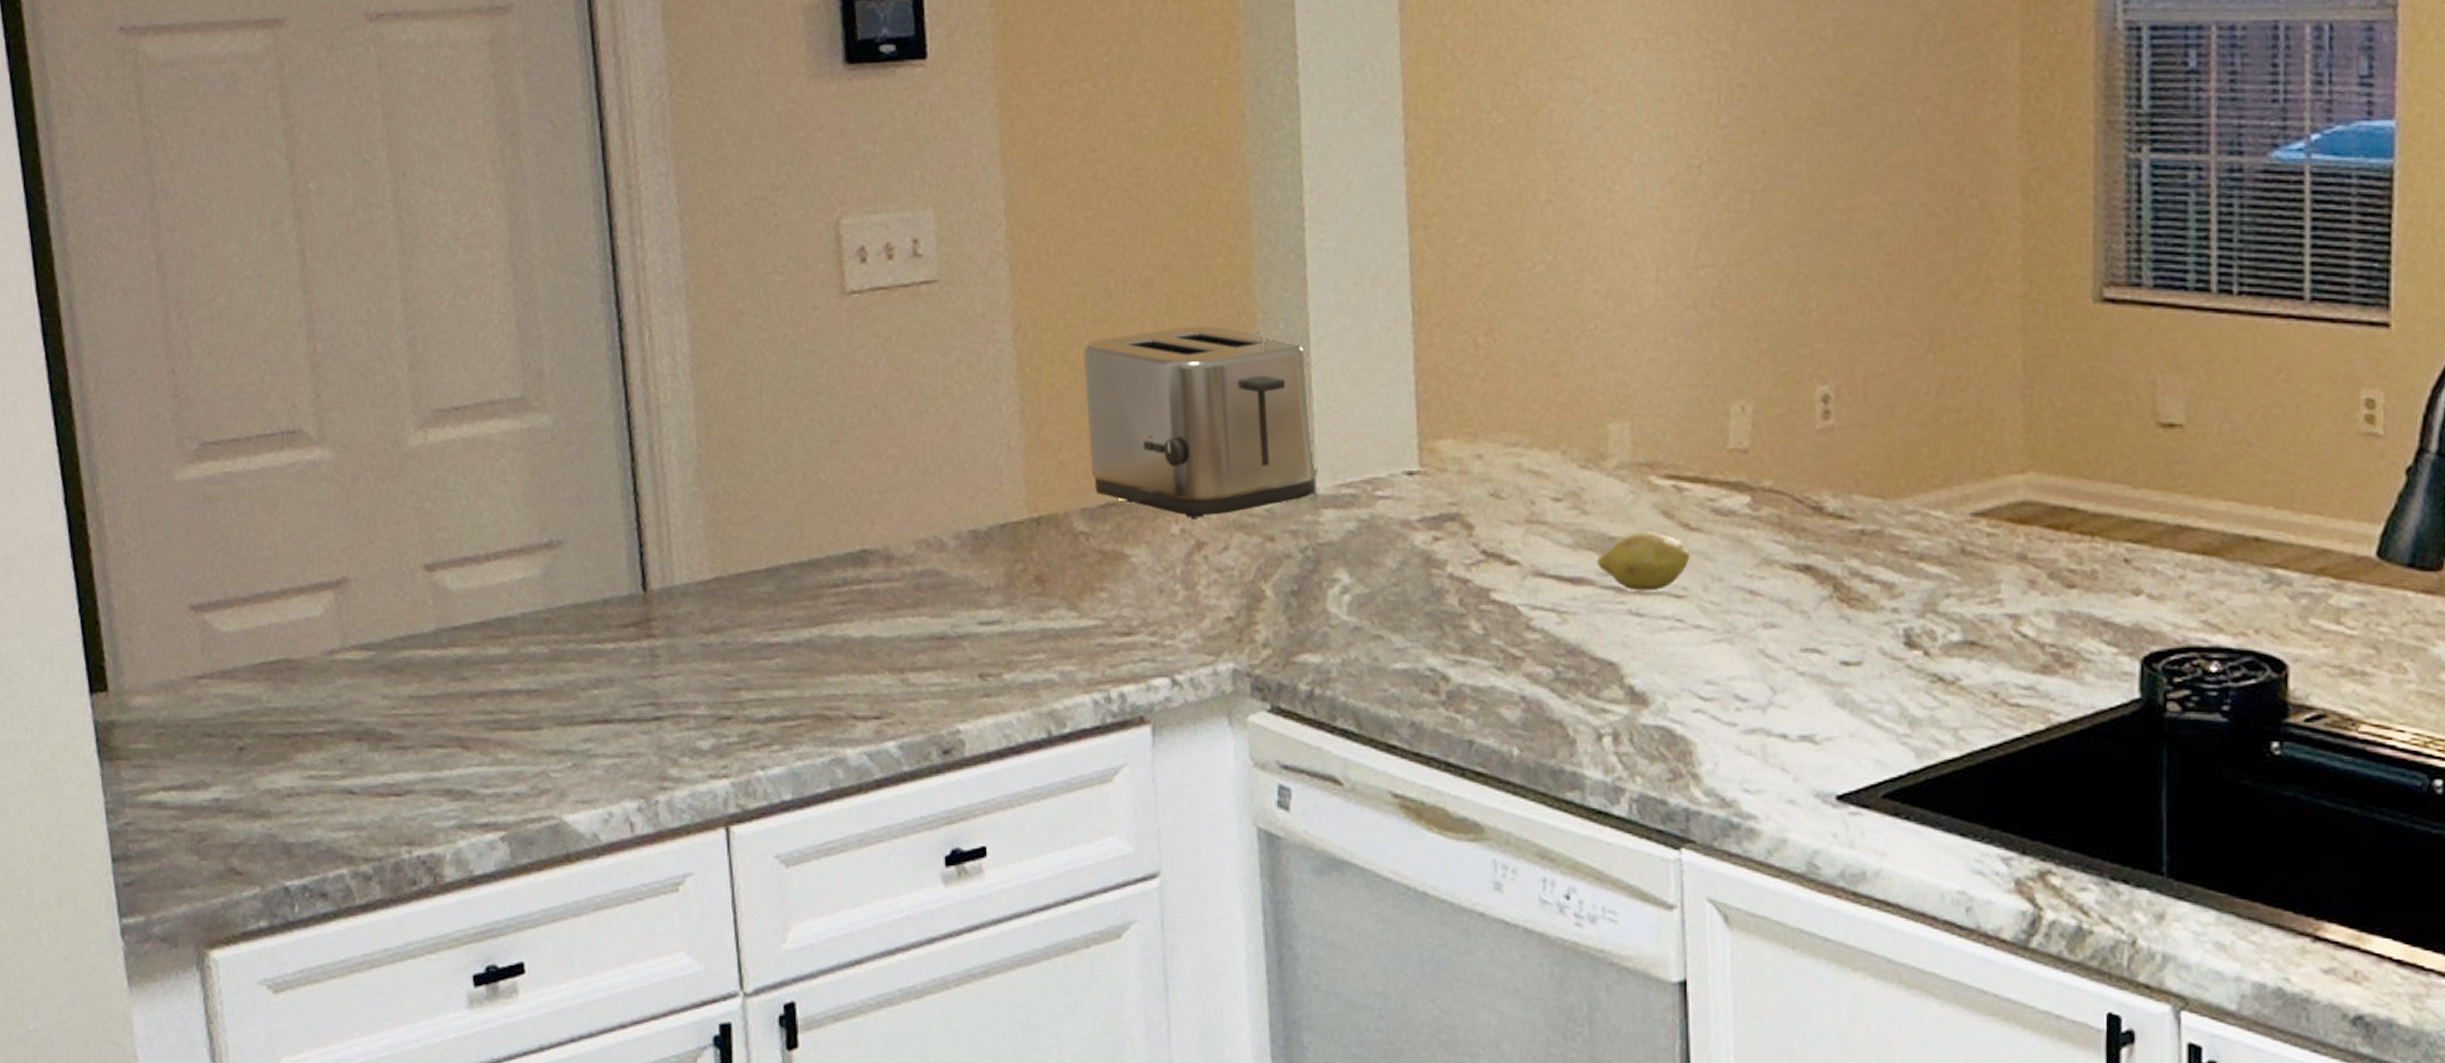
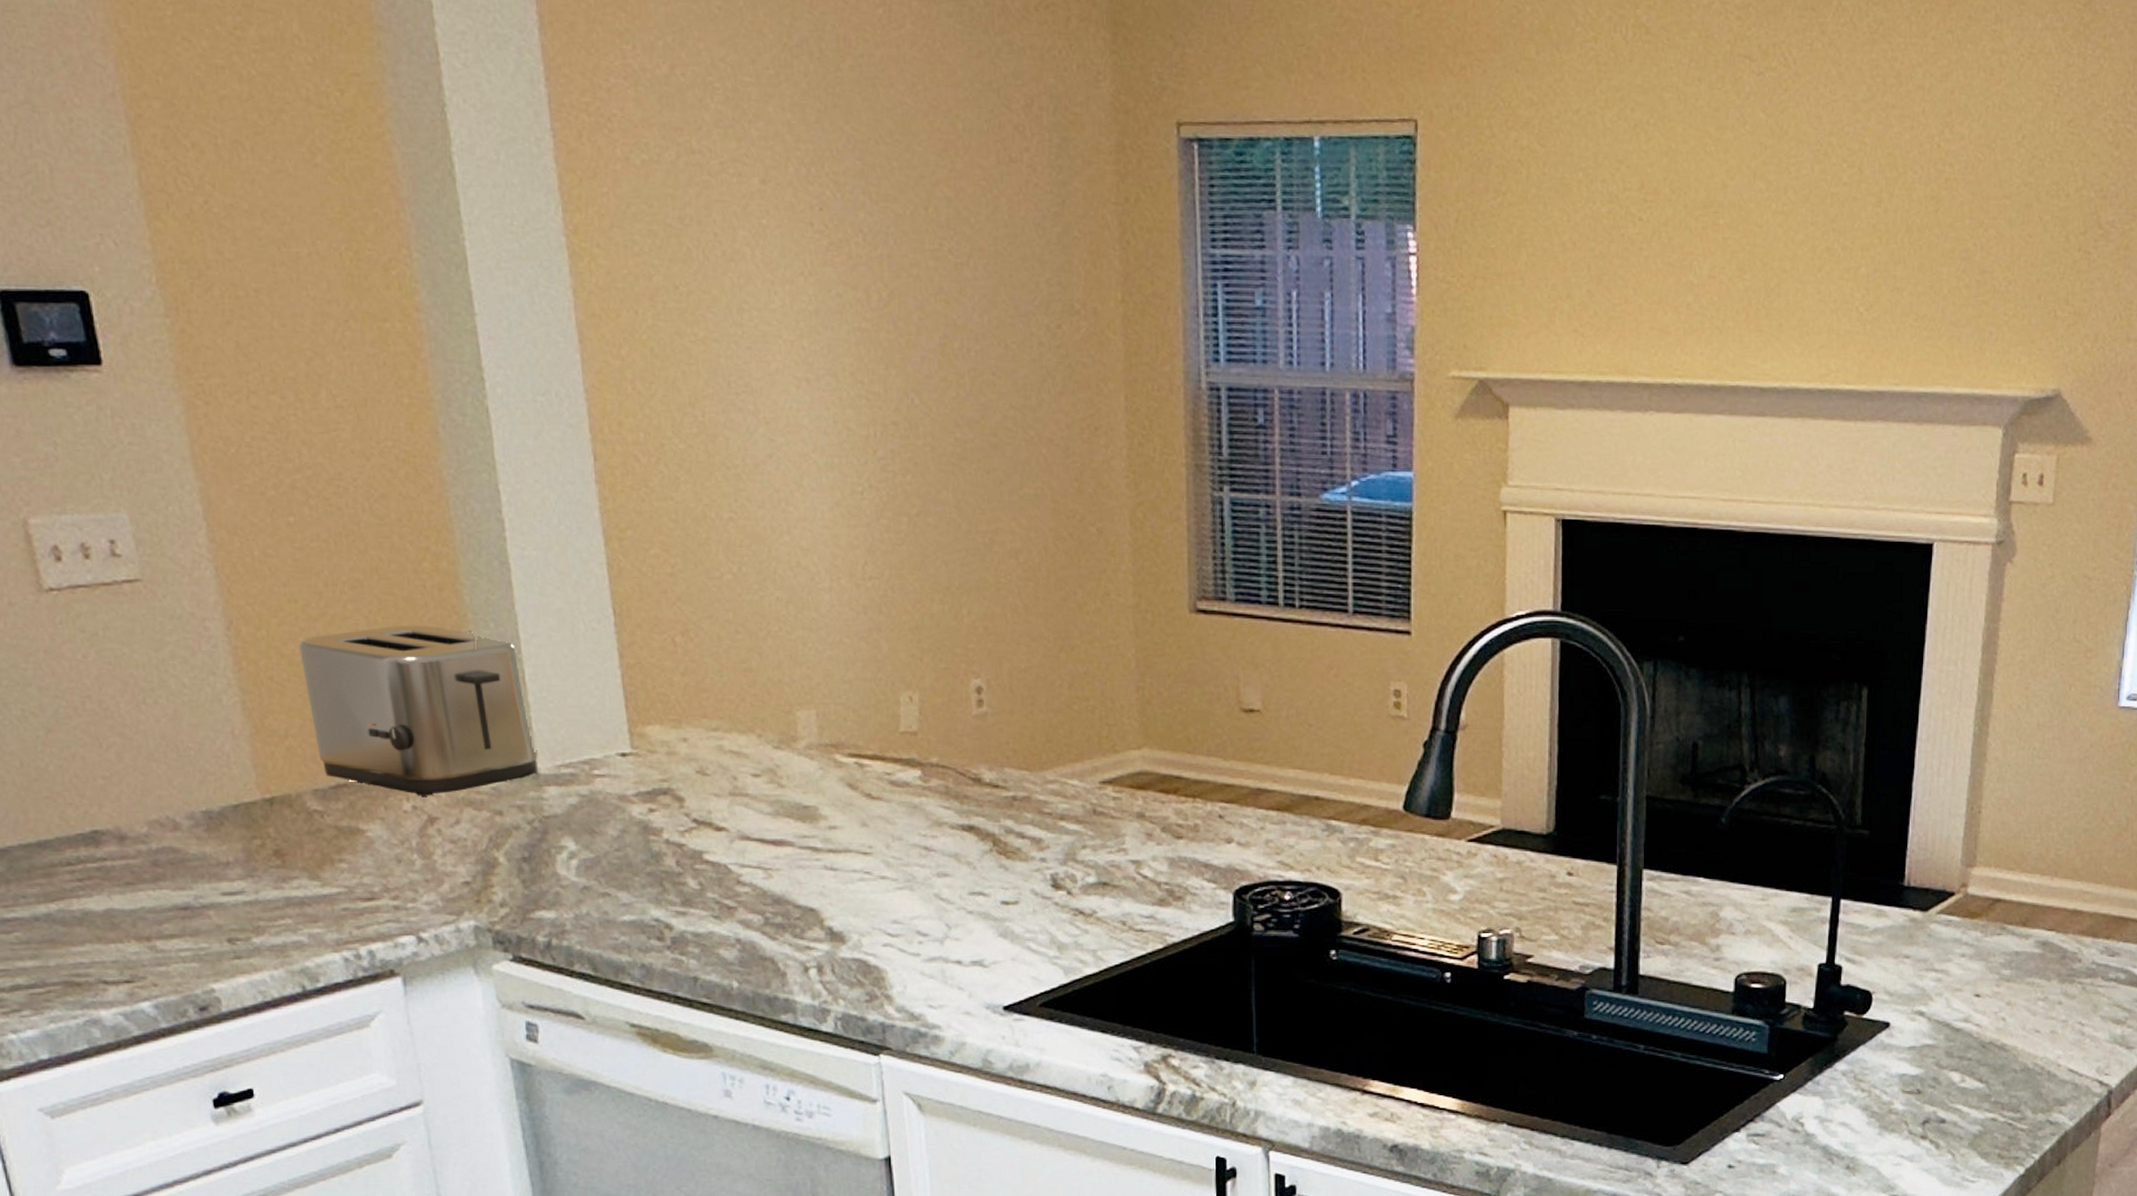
fruit: present [1597,533,1690,592] -> none [794,802,873,850]

